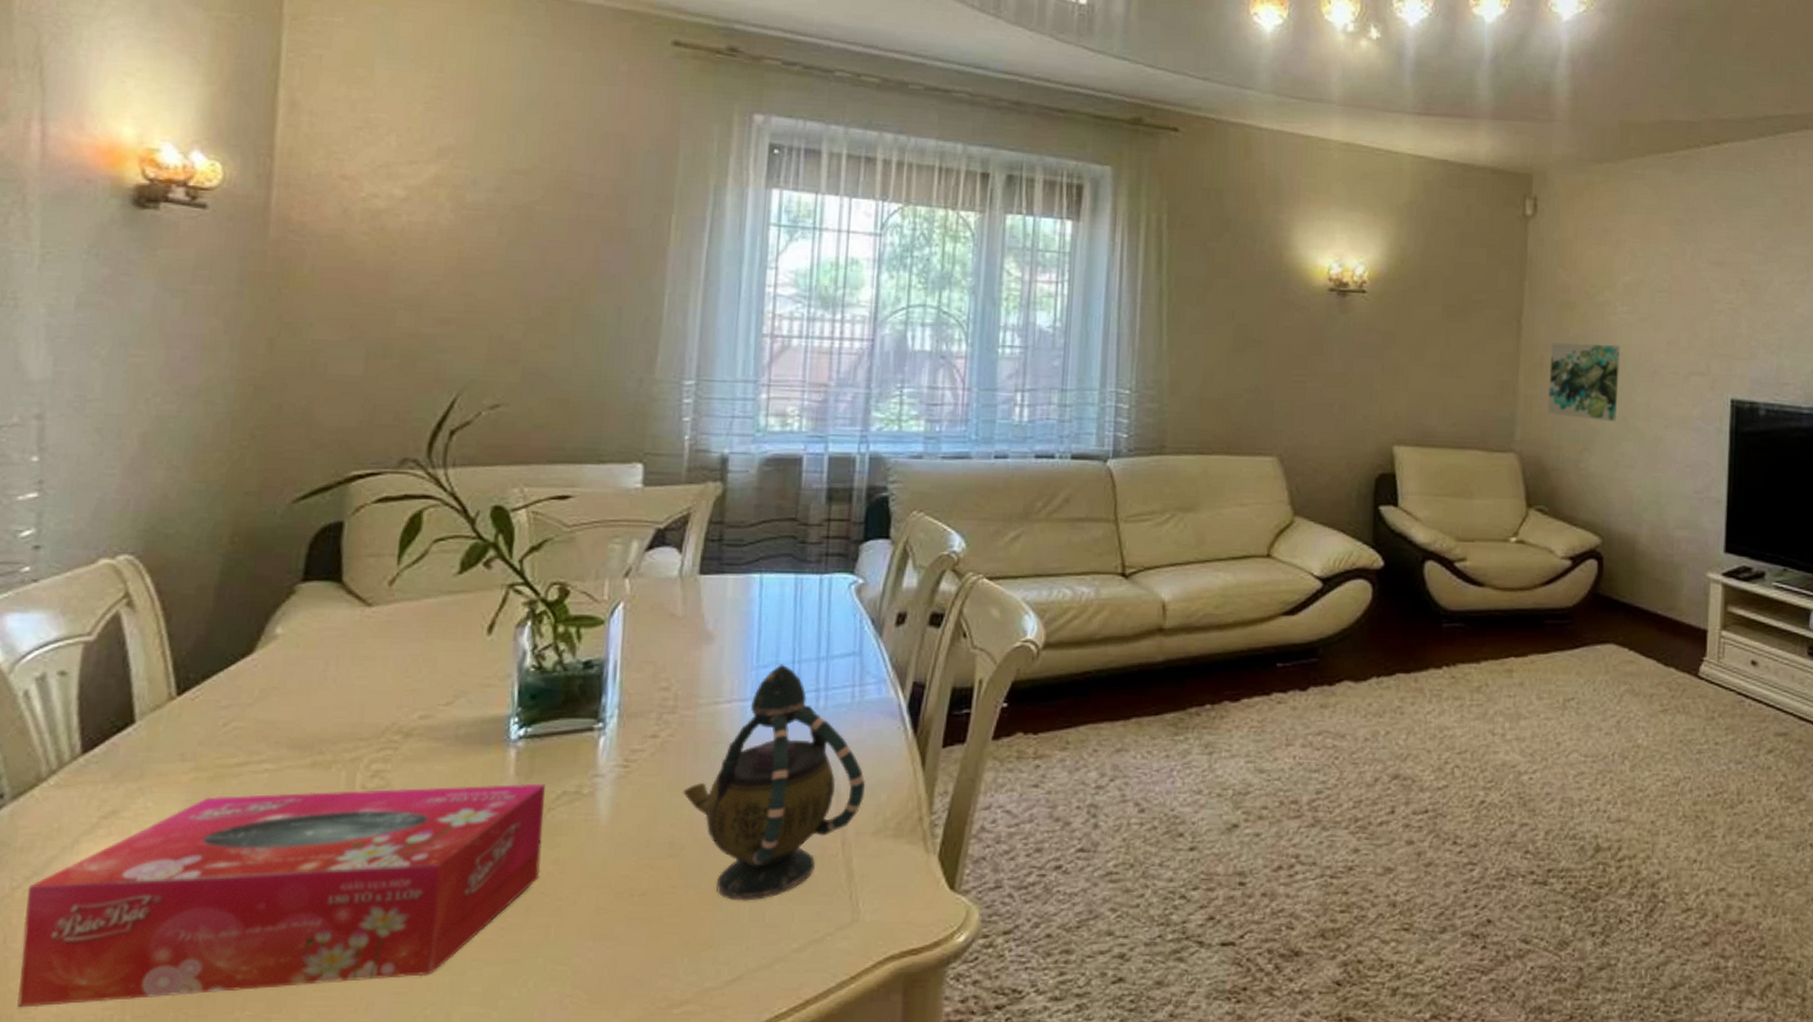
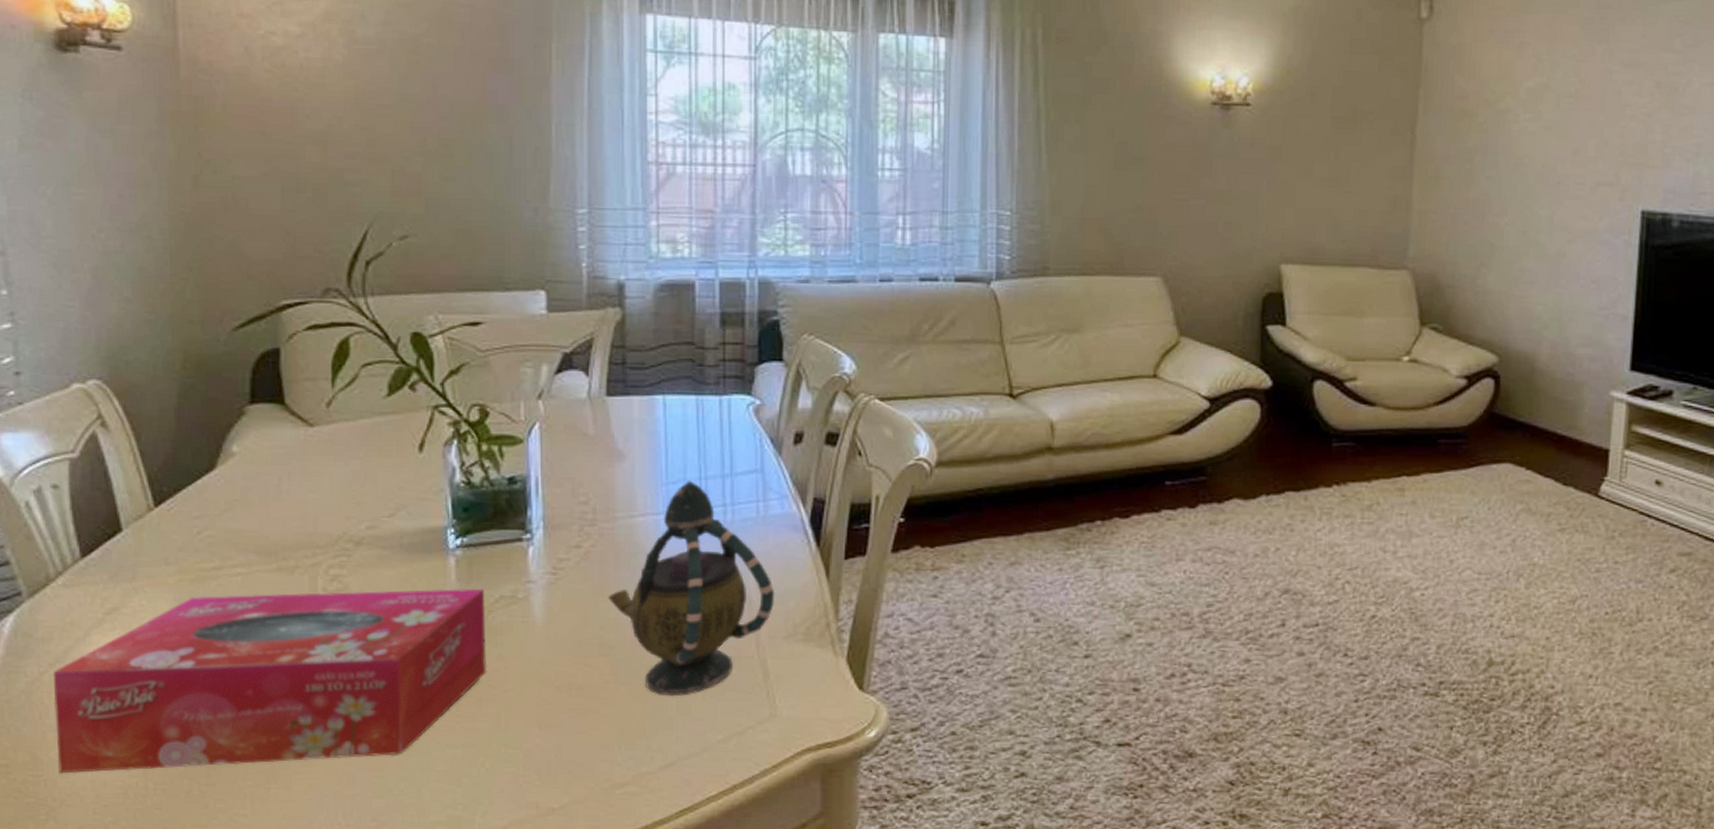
wall art: present [1547,342,1620,422] -> none [1442,153,1522,237]

